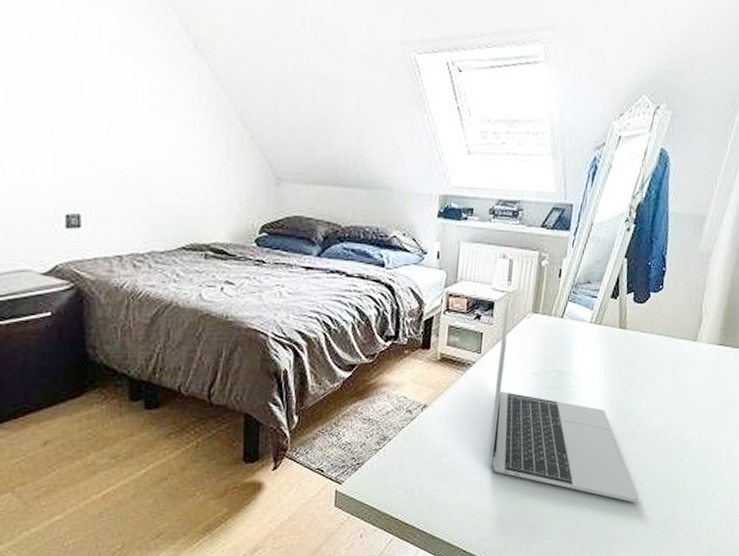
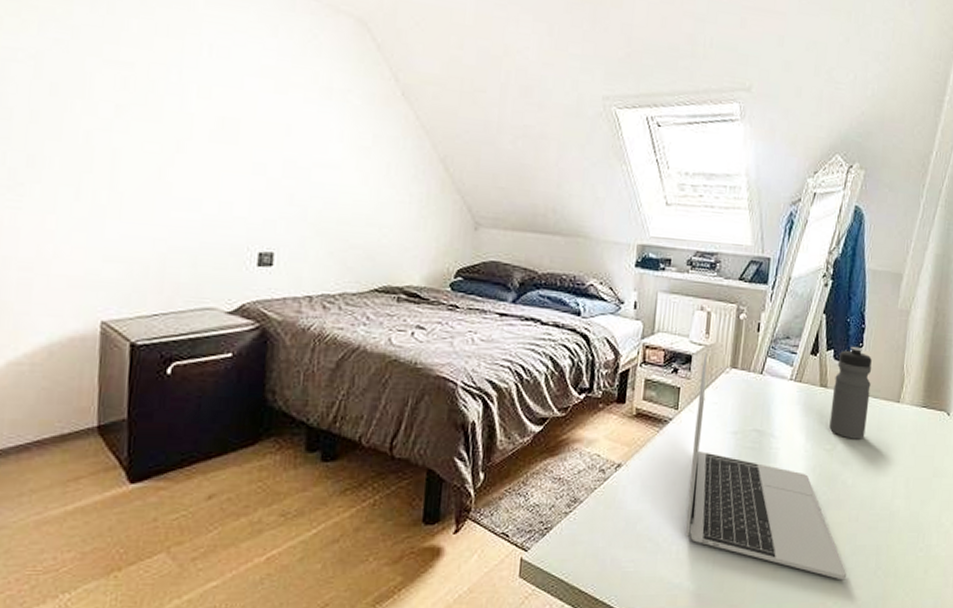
water bottle: none [627,288,671,377] -> present [829,346,872,439]

